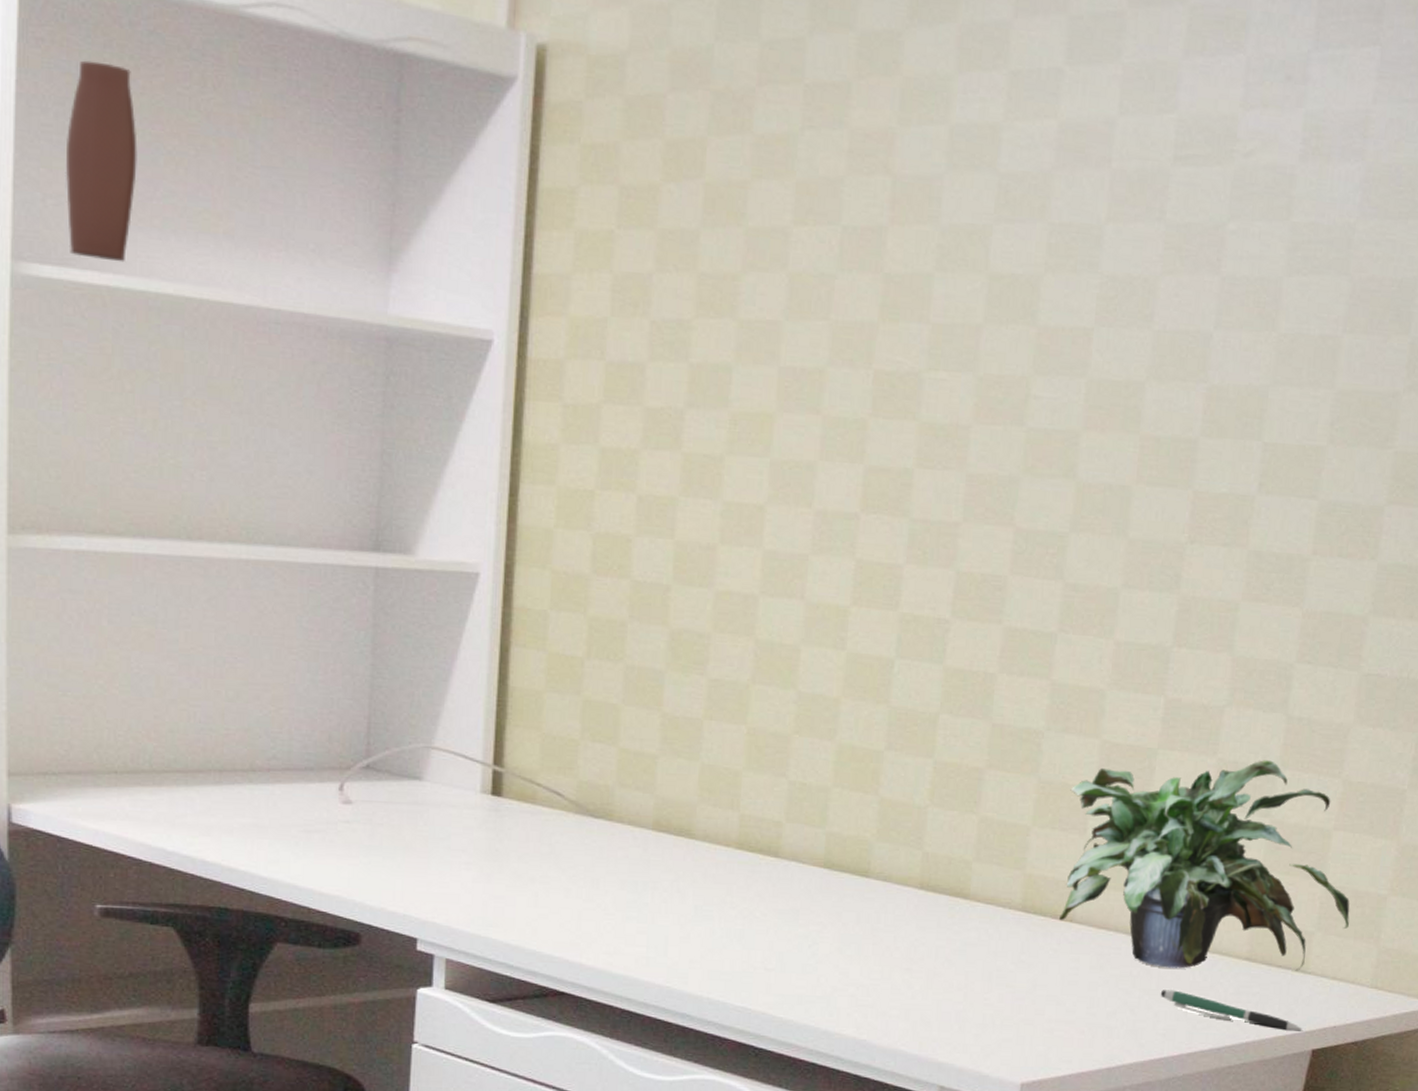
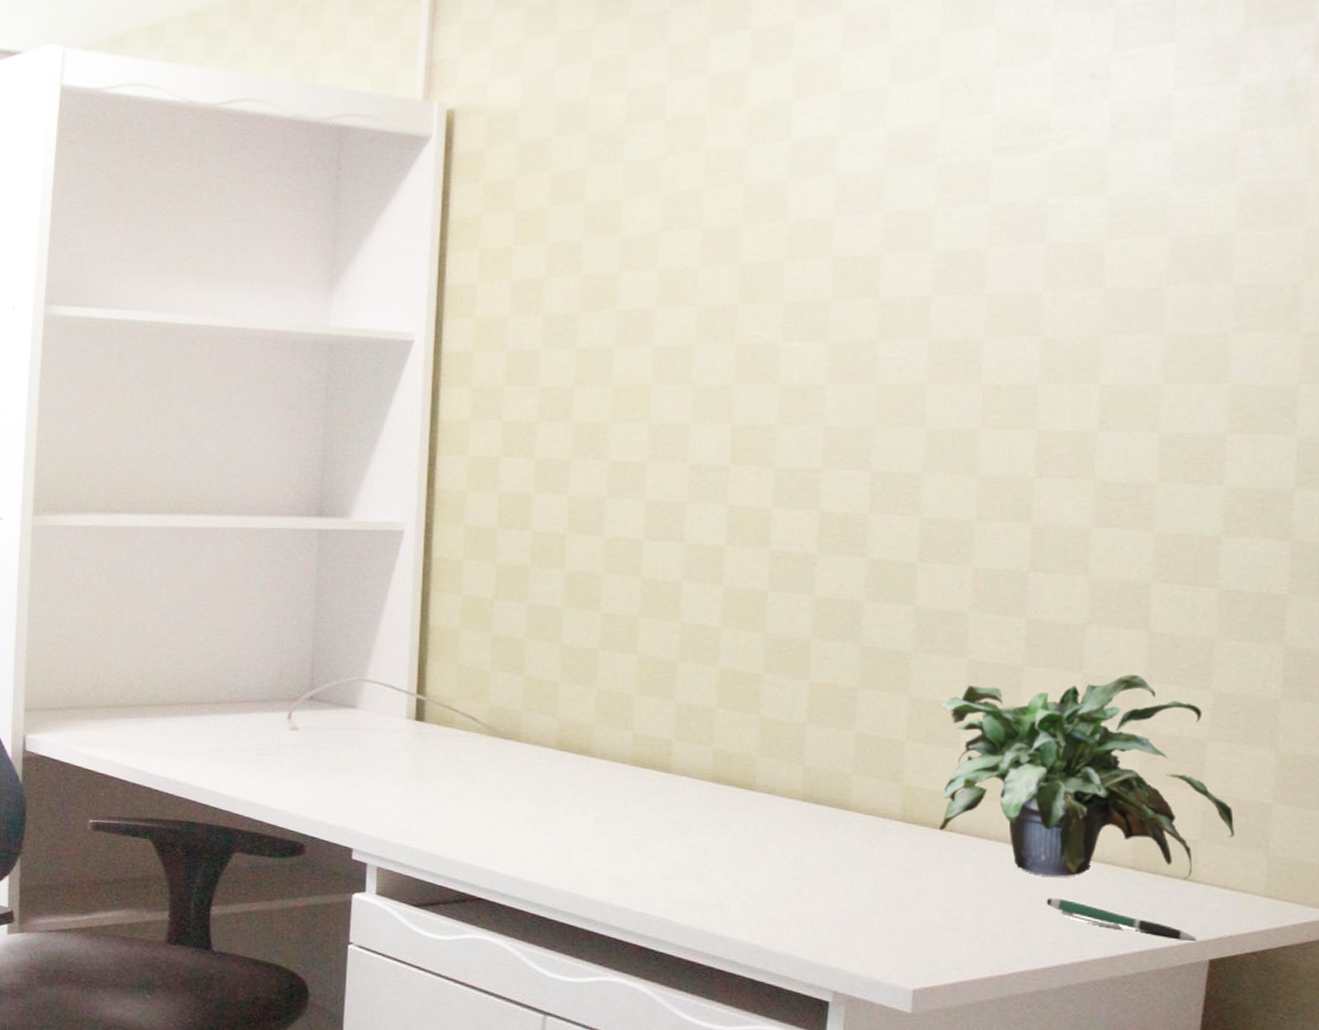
vase: present [65,60,138,263] -> none [87,153,141,300]

